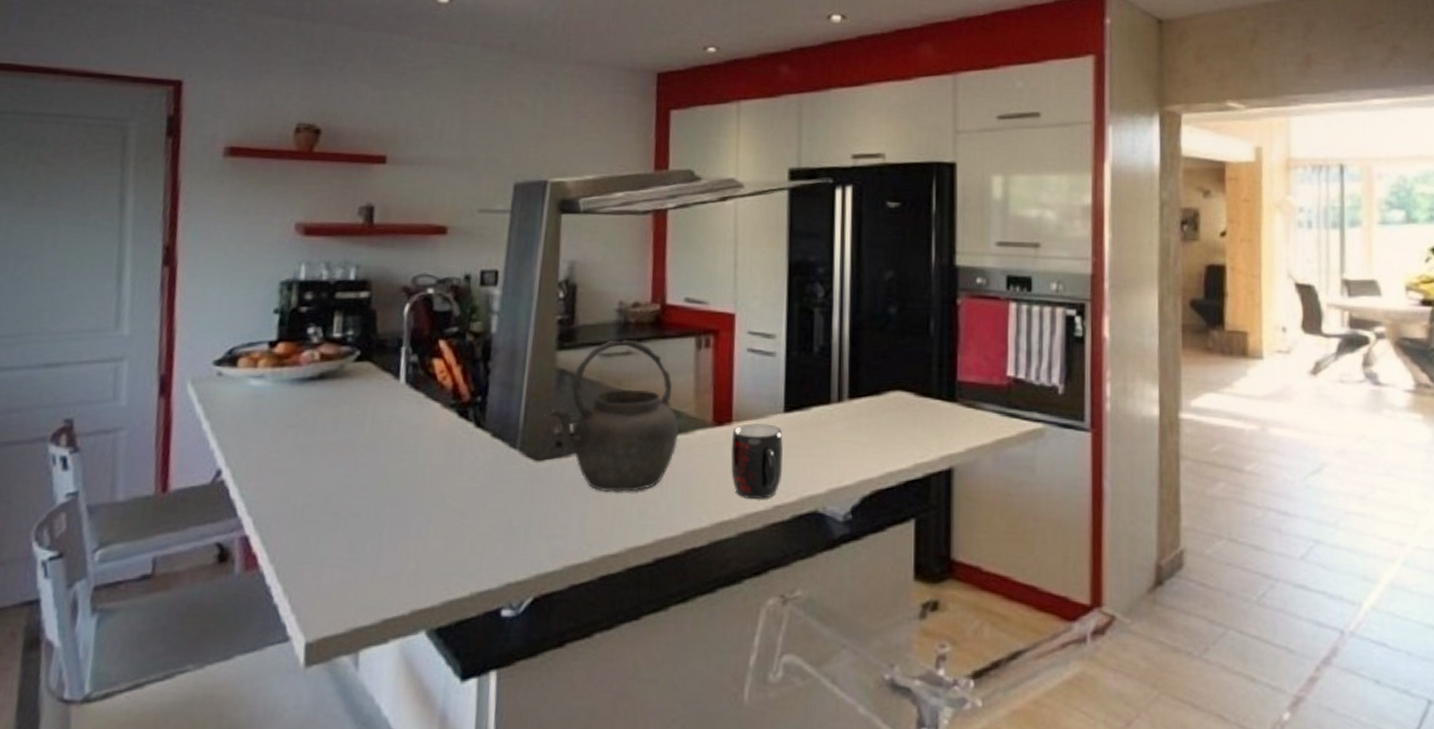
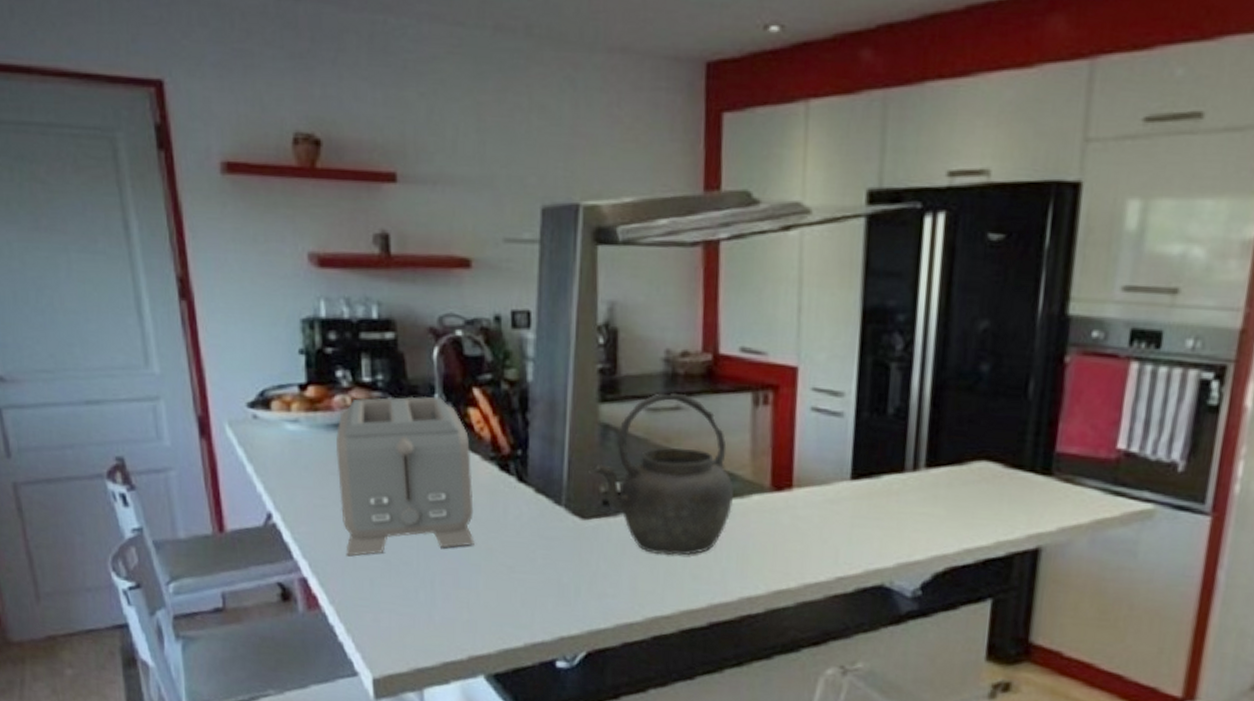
toaster: none [294,349,432,511] -> present [335,396,475,556]
mug: present [730,423,783,499] -> none [790,490,849,570]

